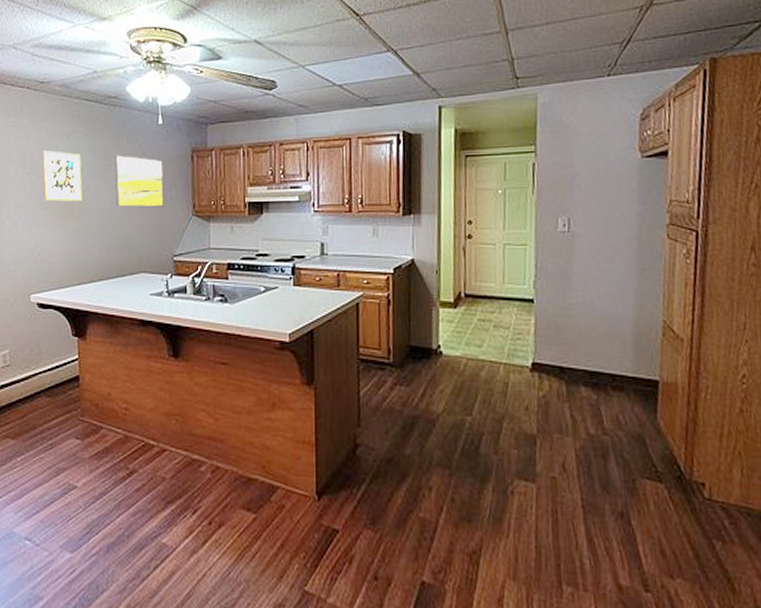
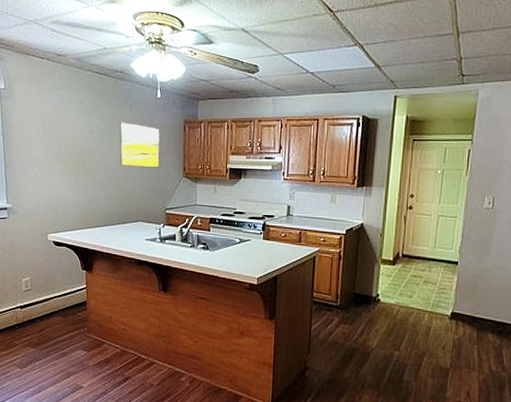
picture frame: present [42,151,83,202] -> none [59,115,92,159]

